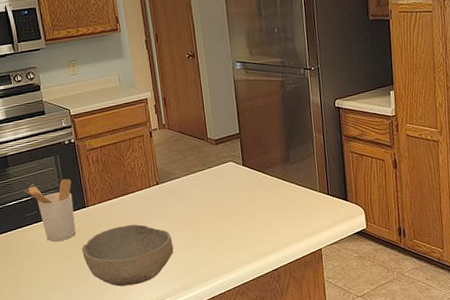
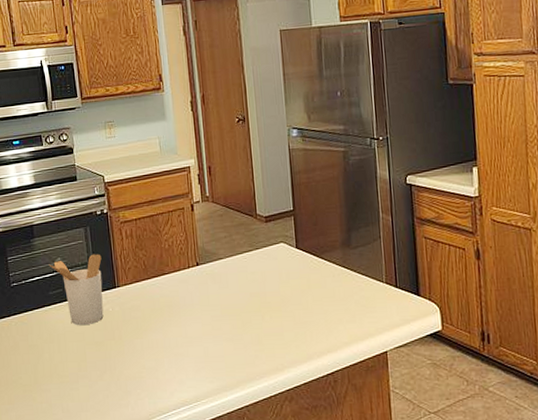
bowl: present [81,224,174,287] -> none [109,310,213,382]

